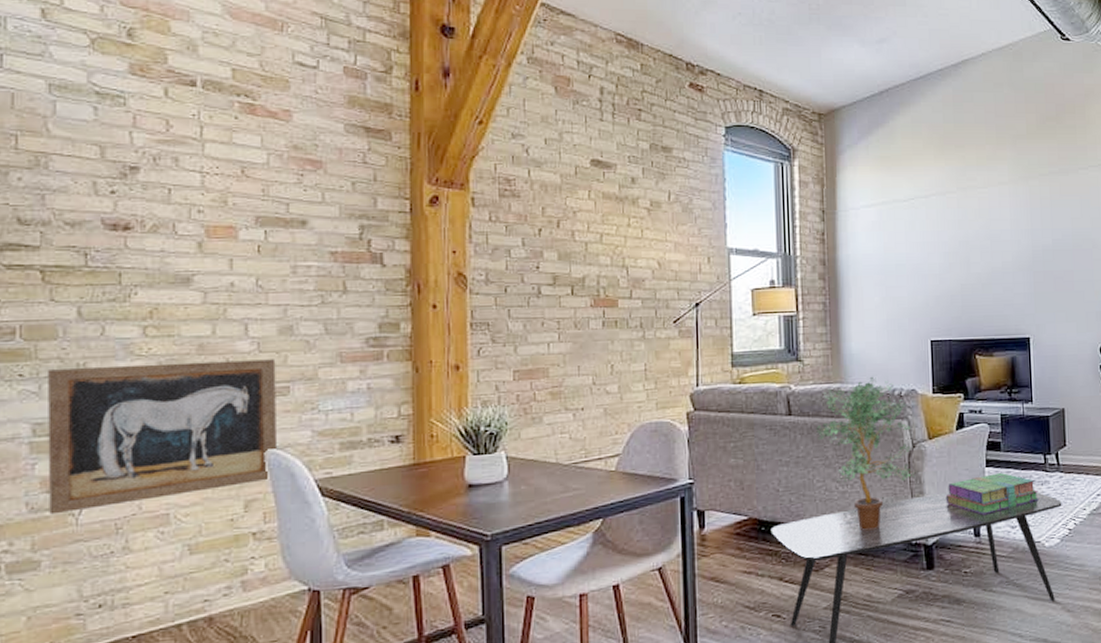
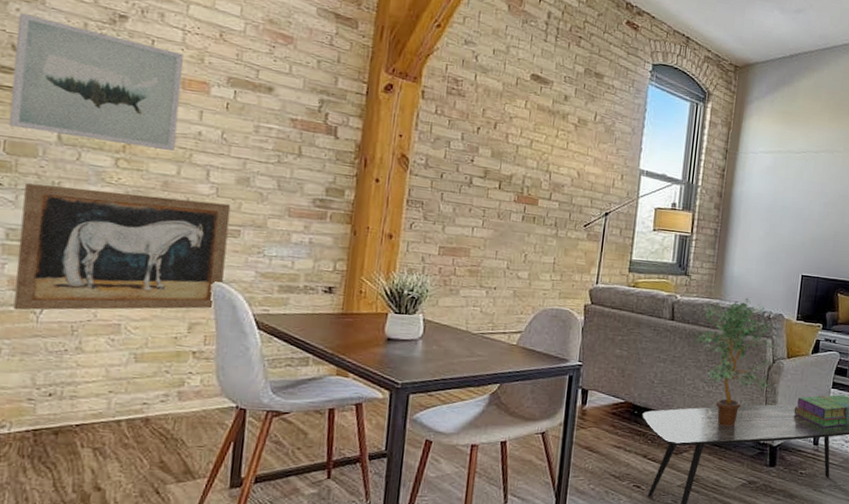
wall art: none [21,182,206,310] -> present [8,13,183,152]

